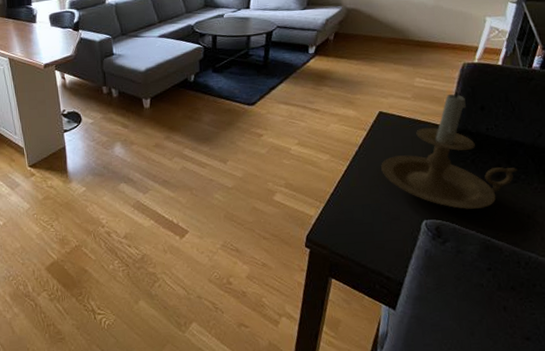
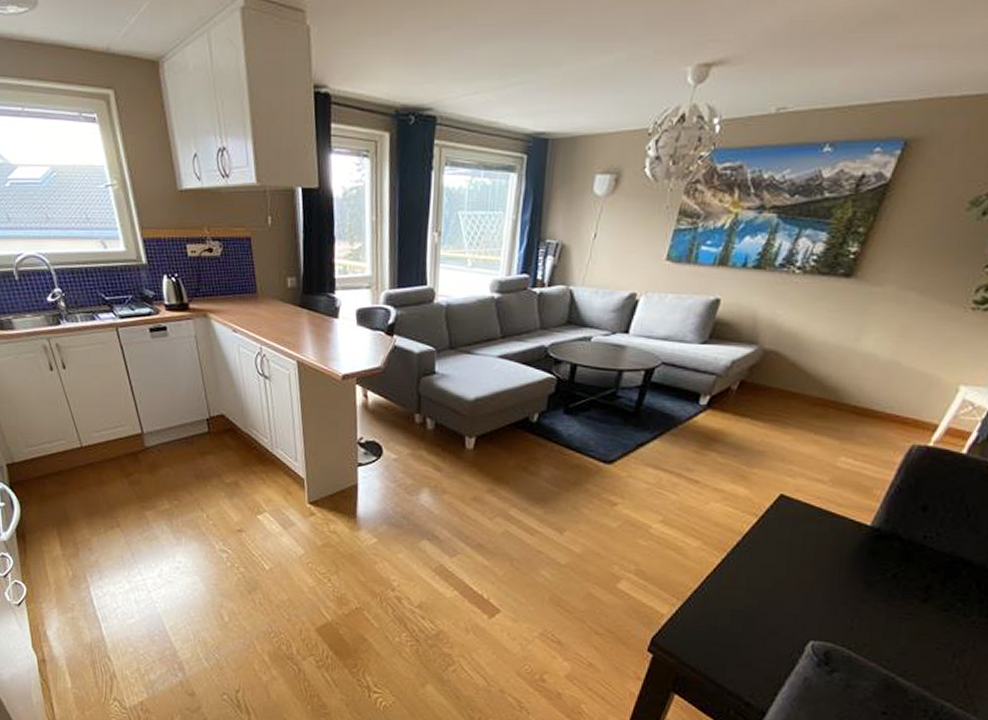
candle holder: present [381,92,517,209] -> none [767,482,953,637]

